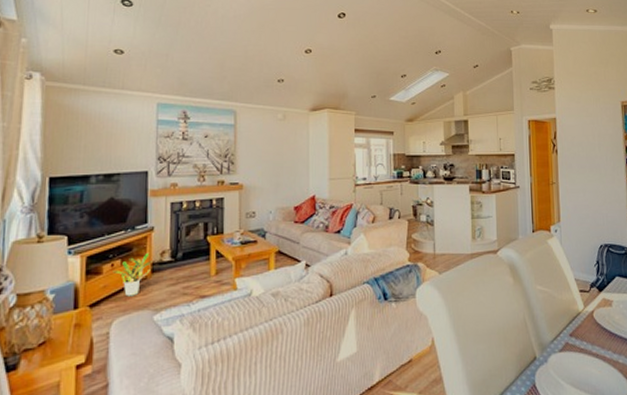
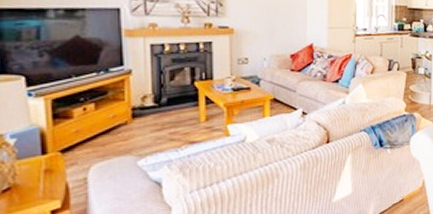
potted plant: present [113,252,152,297] -> none [86,97,132,142]

